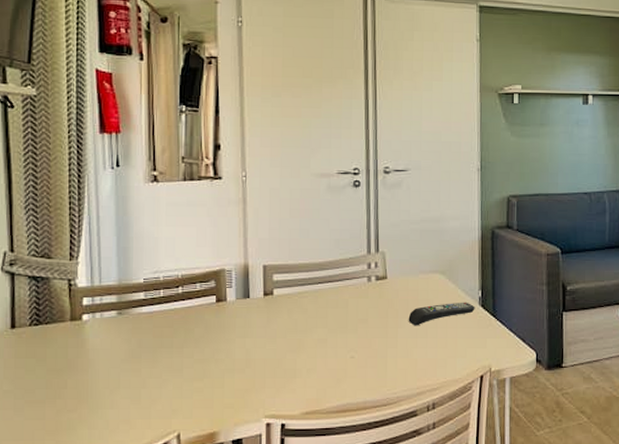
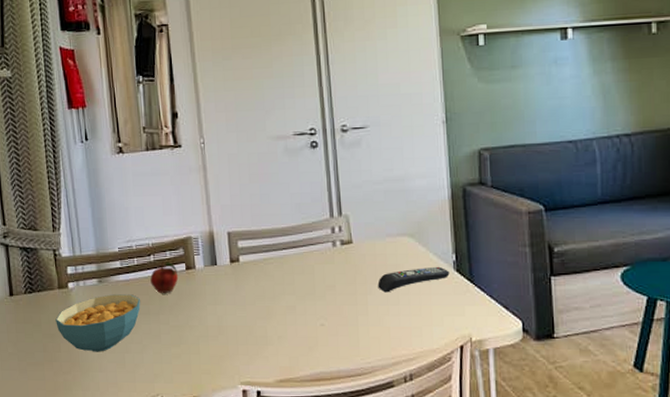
cereal bowl: none [64,327,163,388] -> present [55,294,141,352]
fruit: none [176,293,208,326] -> present [150,261,179,293]

